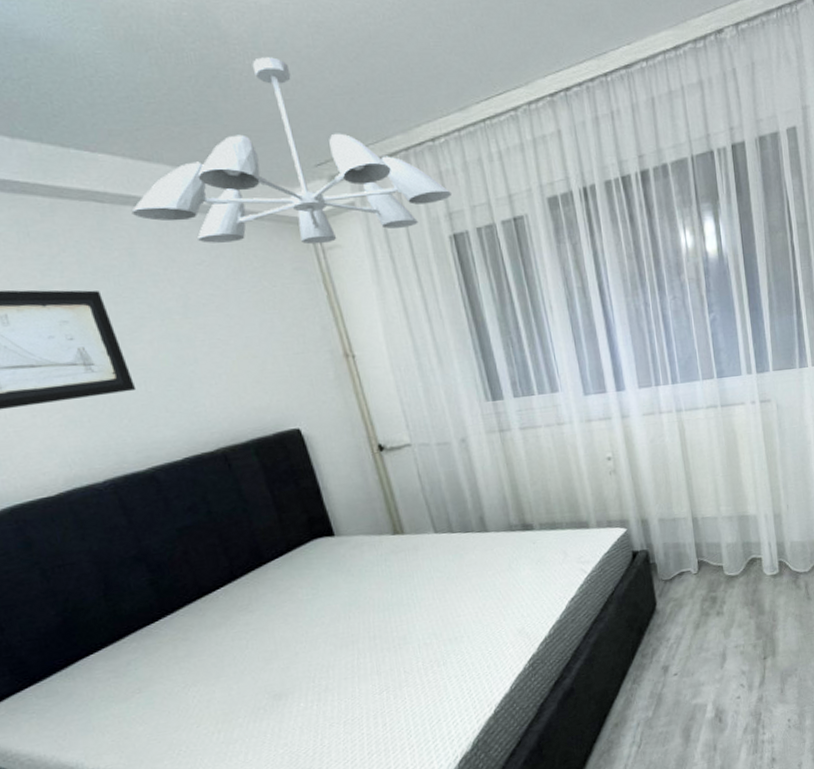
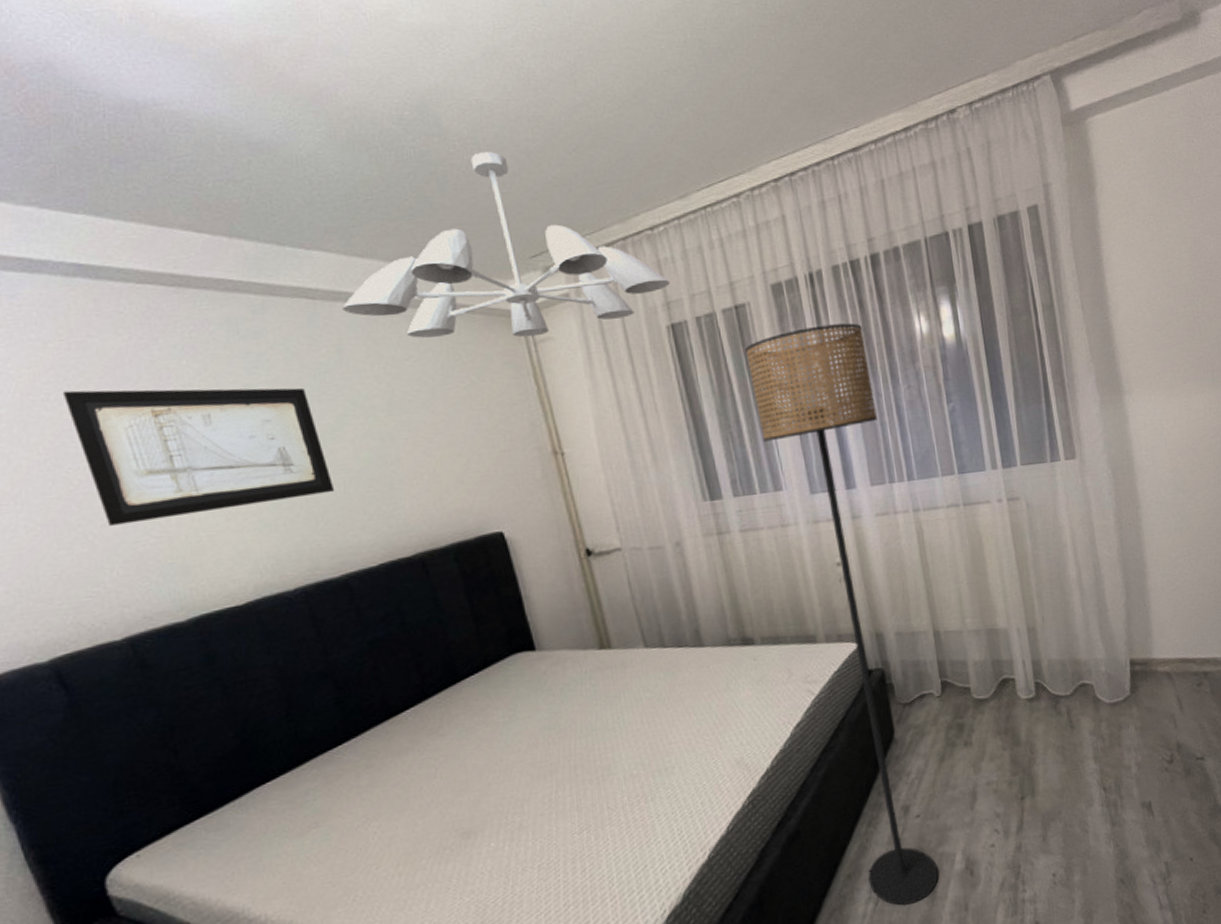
floor lamp: none [523,236,692,748] -> present [745,323,939,906]

